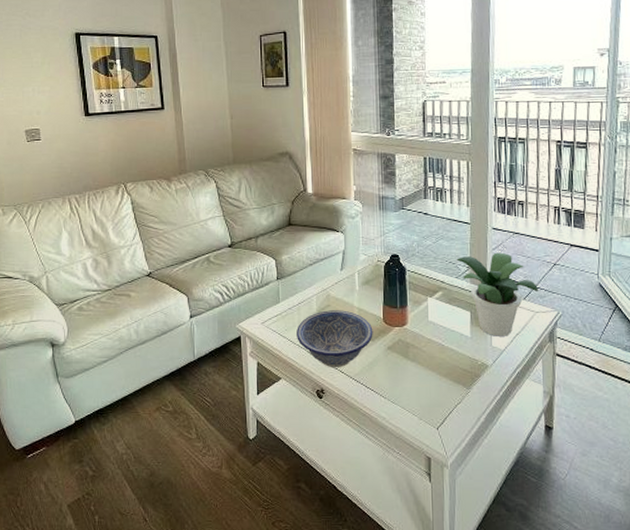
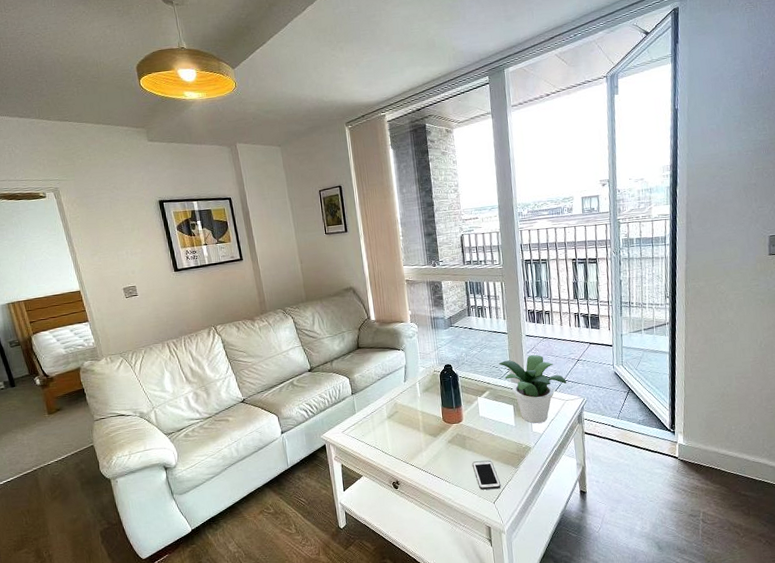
decorative bowl: present [297,310,373,368] -> none [372,414,436,463]
cell phone: none [415,375,448,413] -> present [472,460,501,490]

